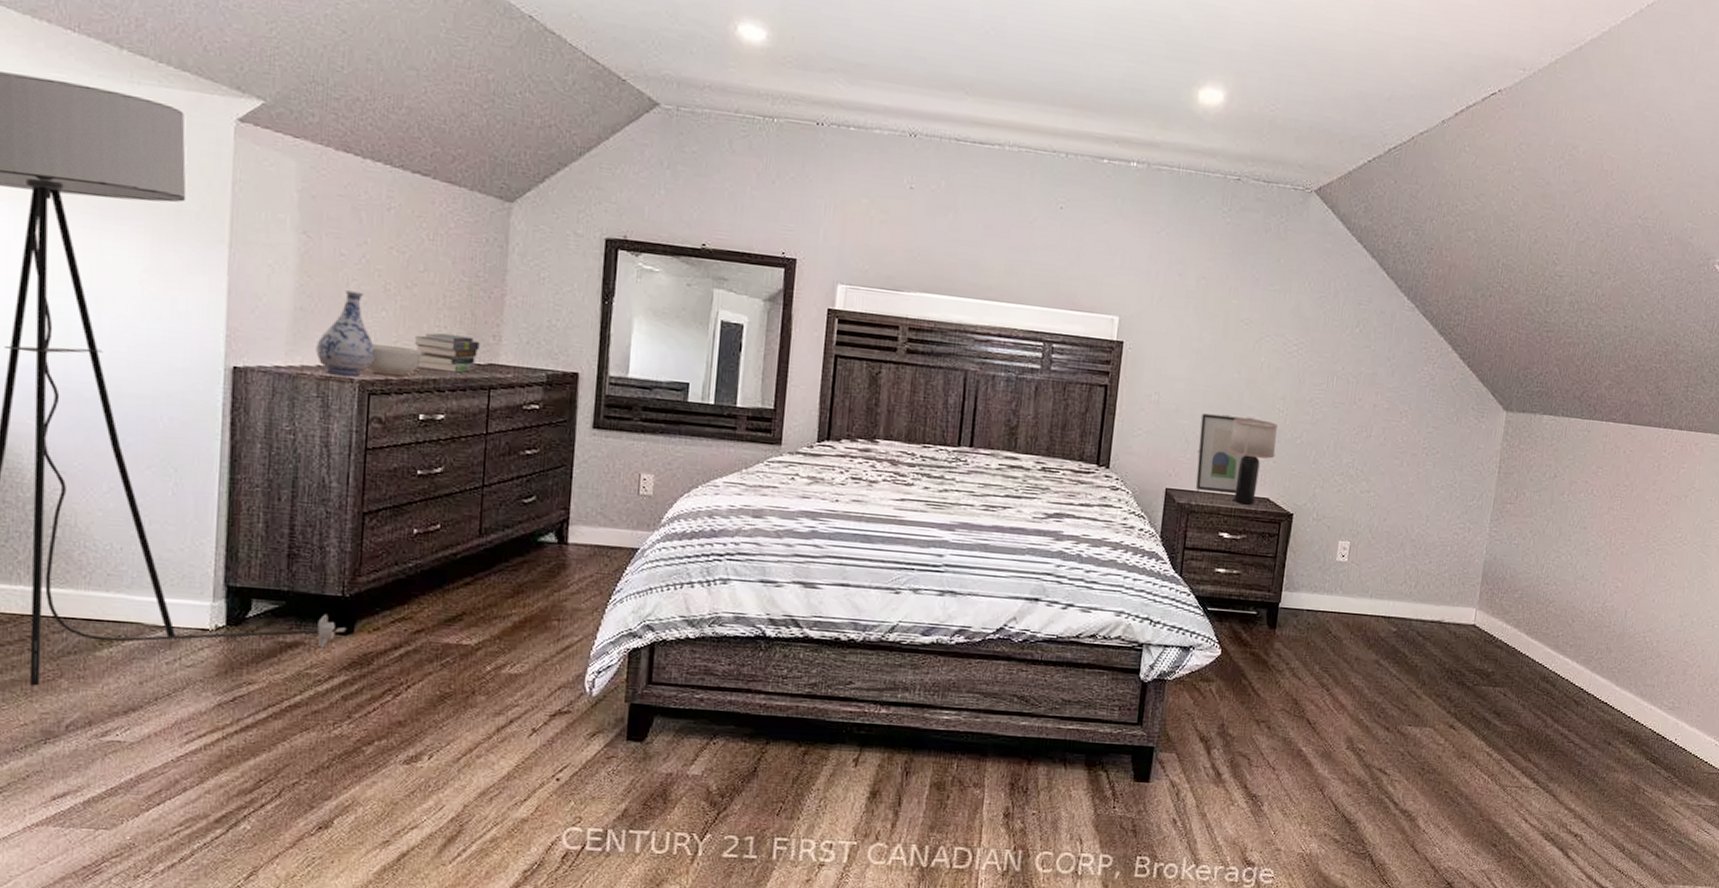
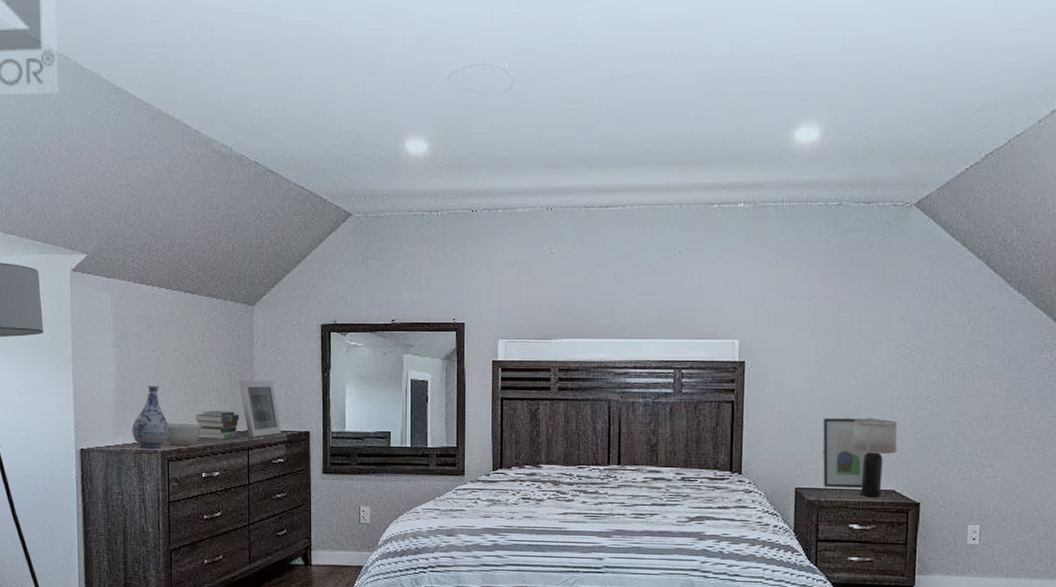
picture frame: none [482,298,540,374] -> present [239,380,282,438]

